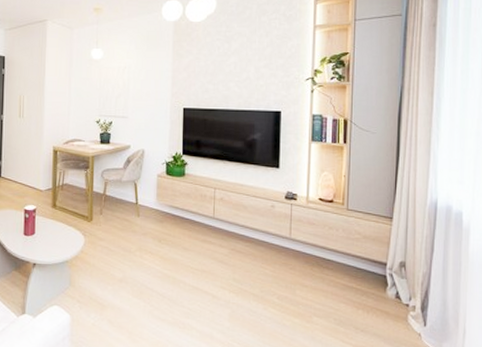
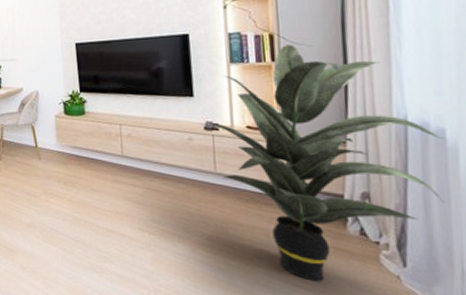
indoor plant: none [290,130,461,338] -> present [209,44,444,281]

